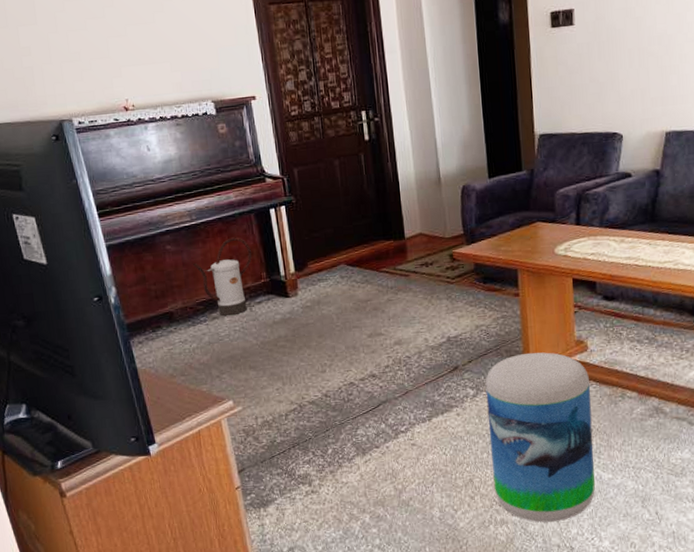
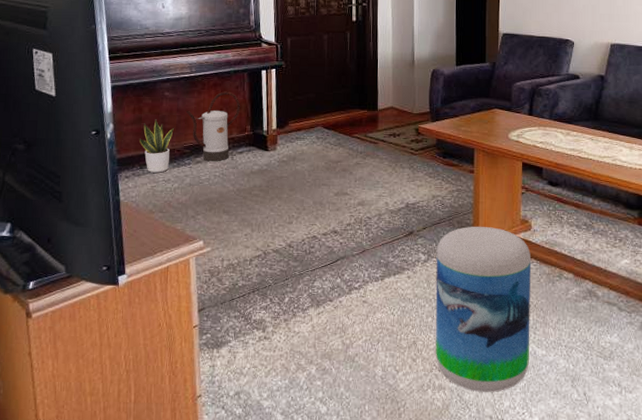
potted plant: none [147,276,184,335] -> present [140,119,174,173]

